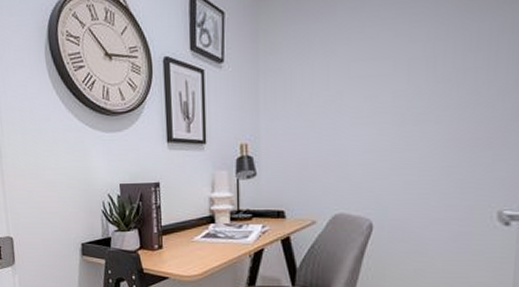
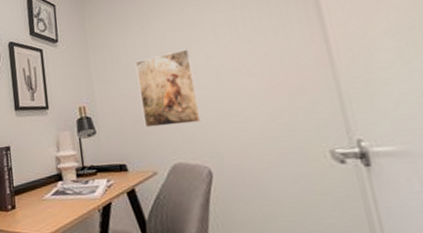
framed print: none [311,85,375,173] -> present [135,49,201,128]

